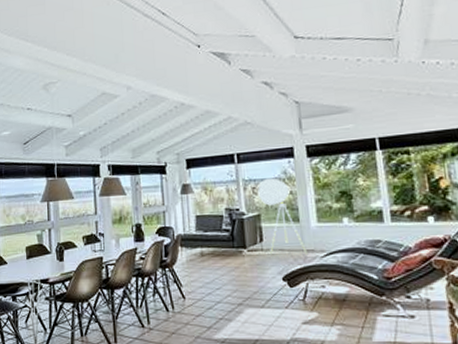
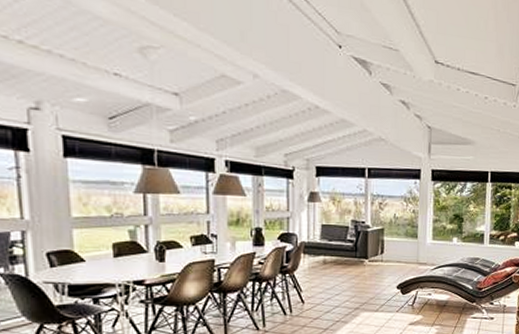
floor lamp: present [258,178,307,255] -> none [384,195,420,266]

